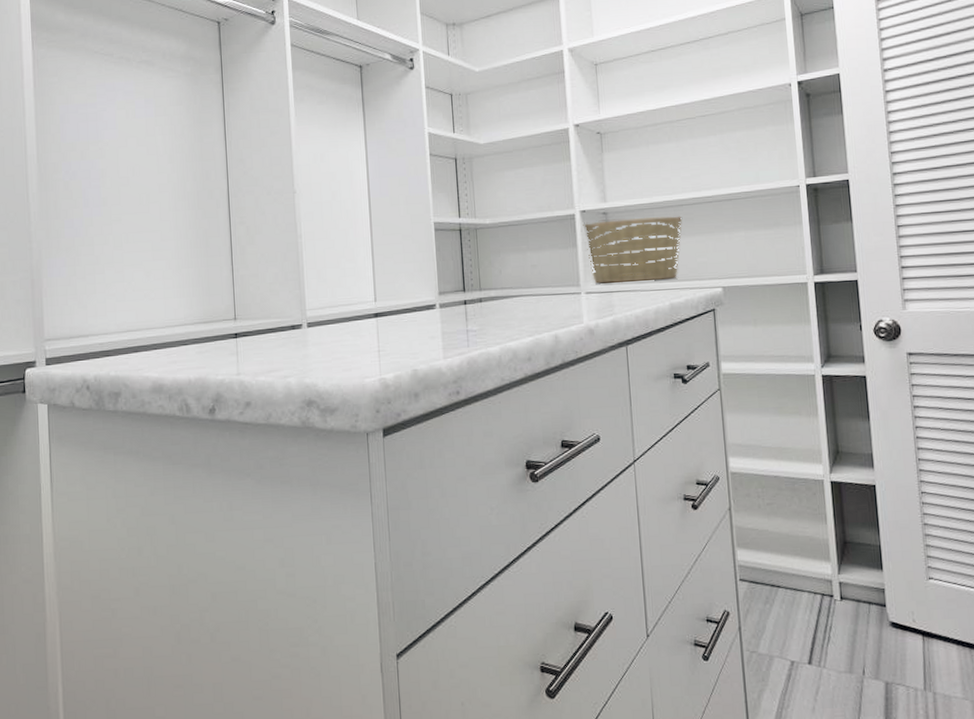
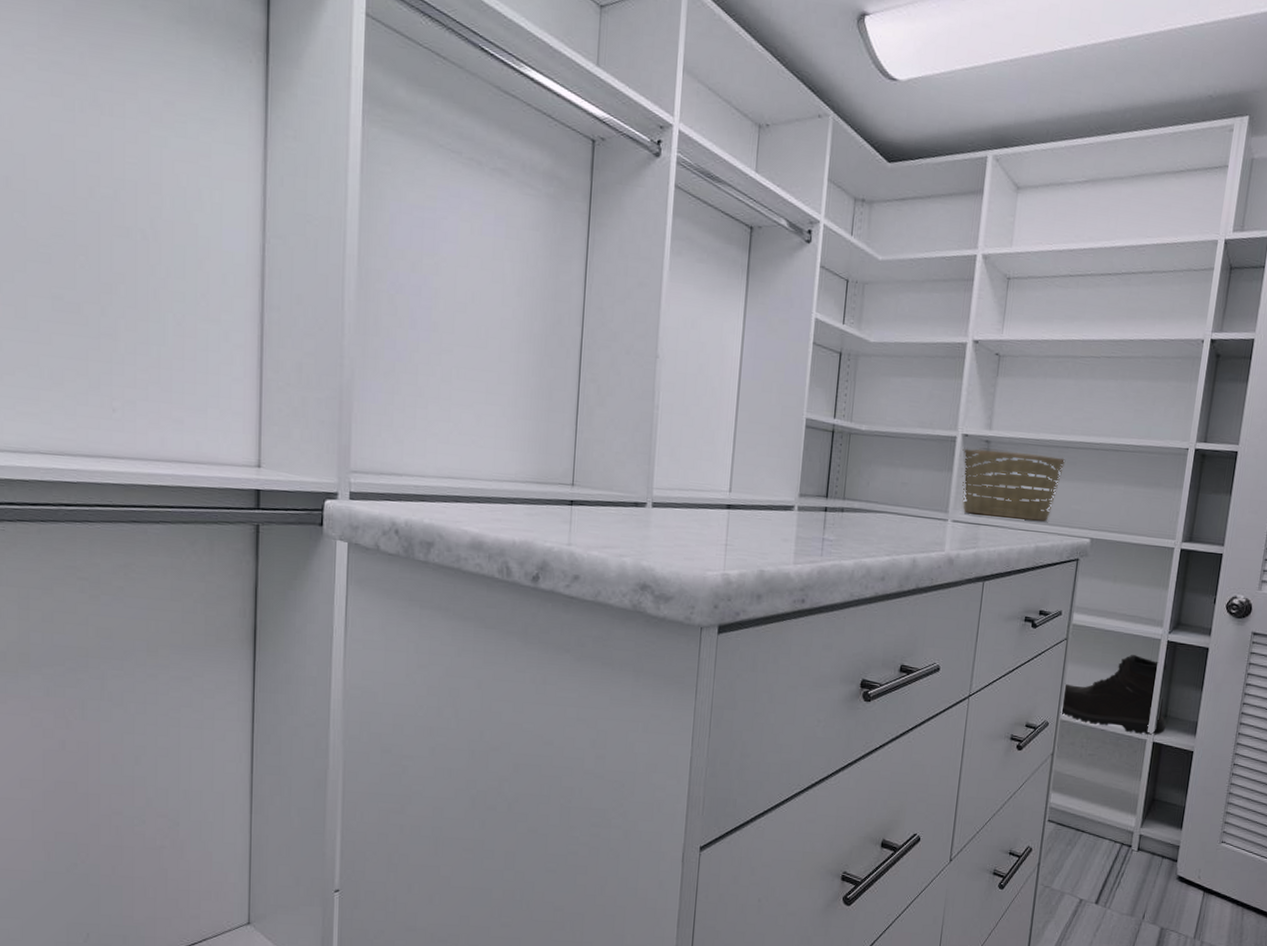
boot: none [728,394,840,476] -> present [1060,655,1168,736]

